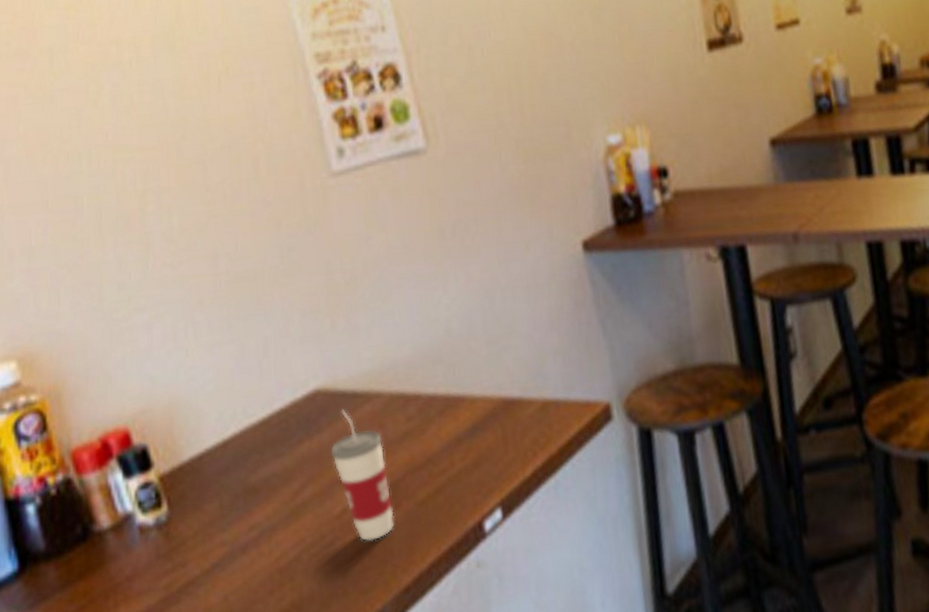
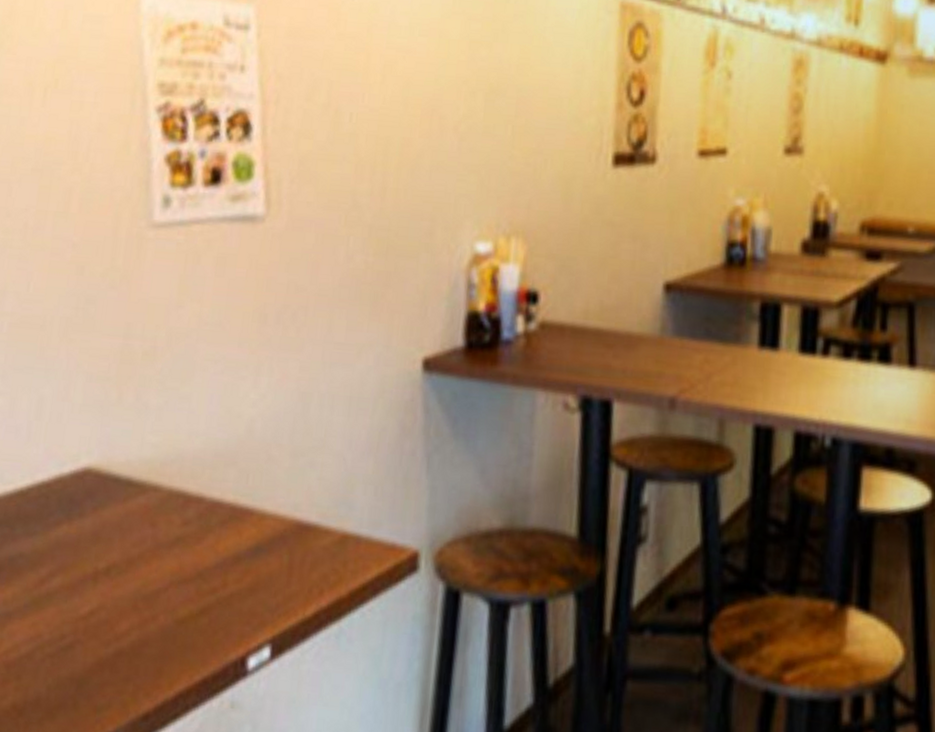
cup: present [330,409,395,542] -> none [89,496,152,654]

